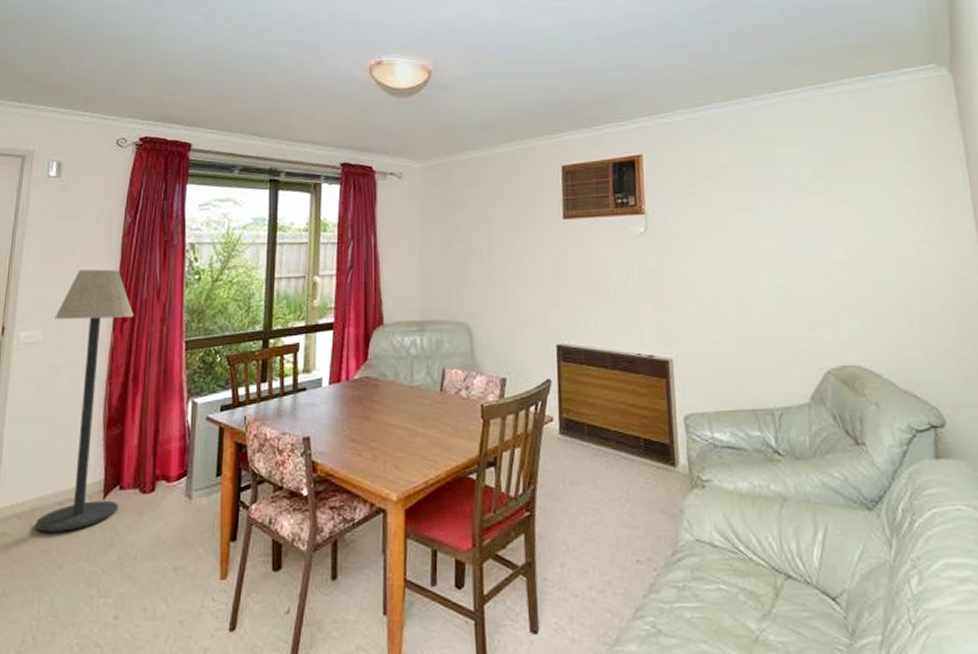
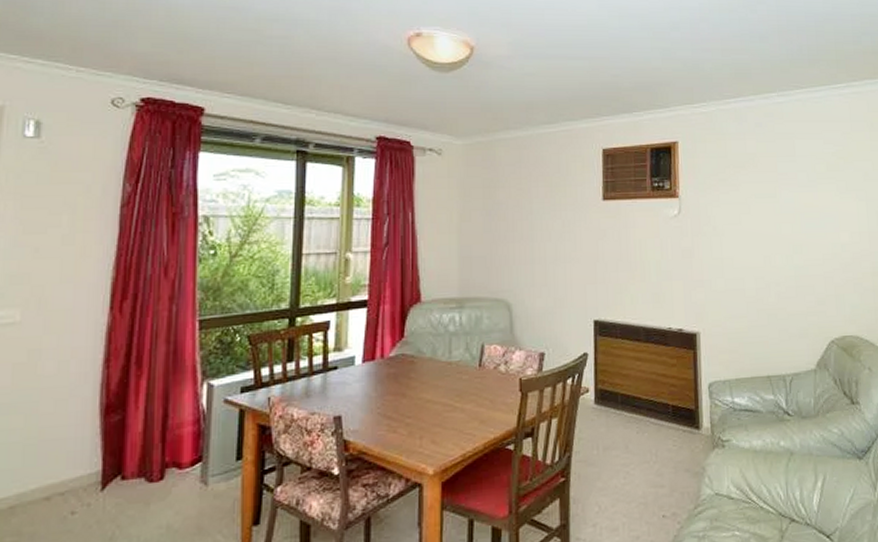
floor lamp: present [36,269,134,533] -> none [17,242,136,531]

